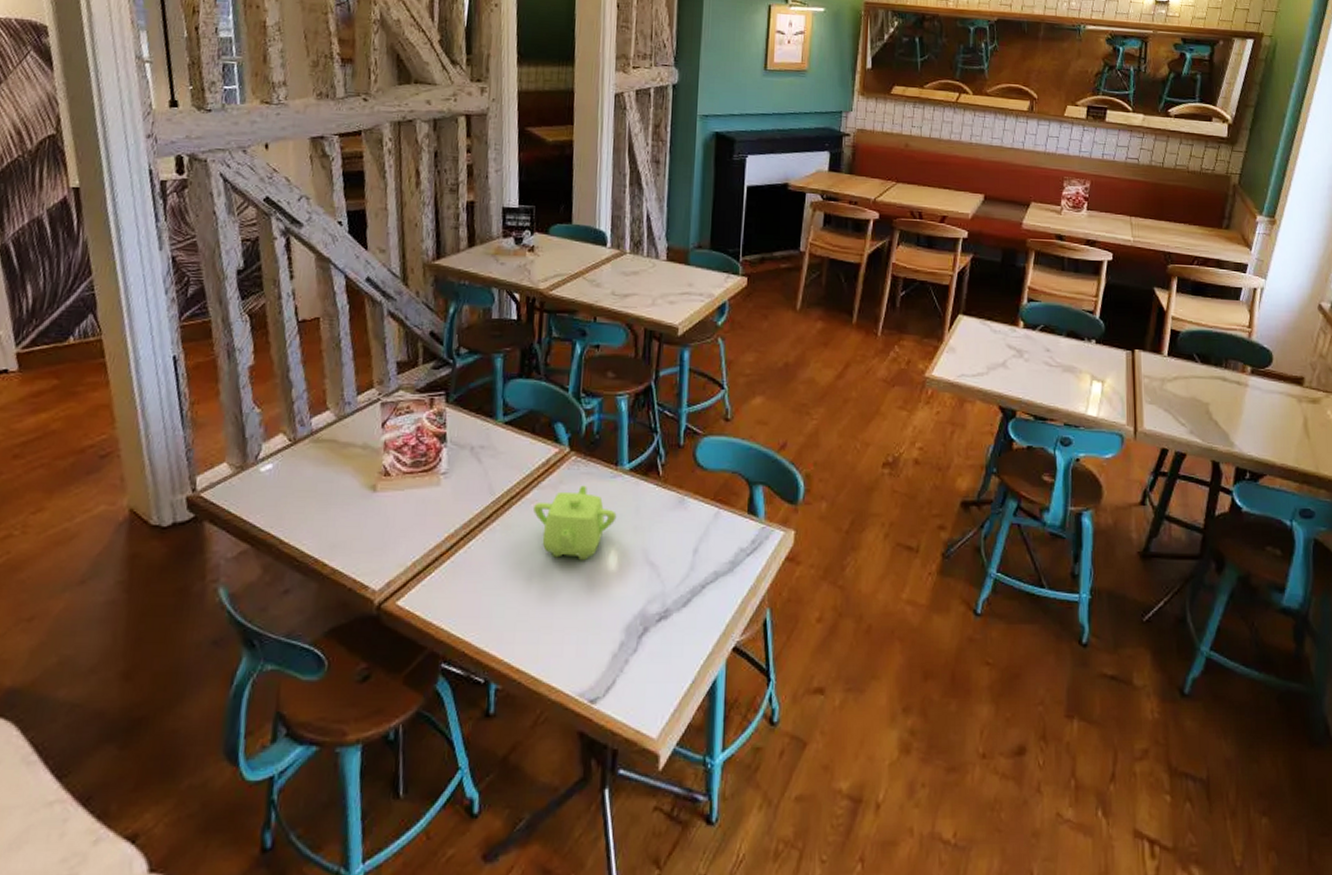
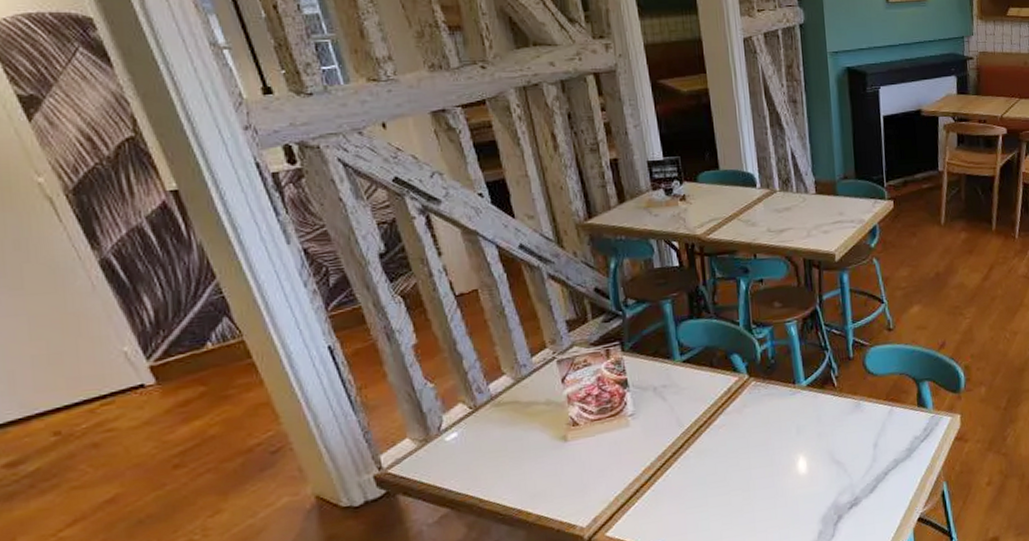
teapot: present [532,485,617,561] -> none [721,405,801,472]

